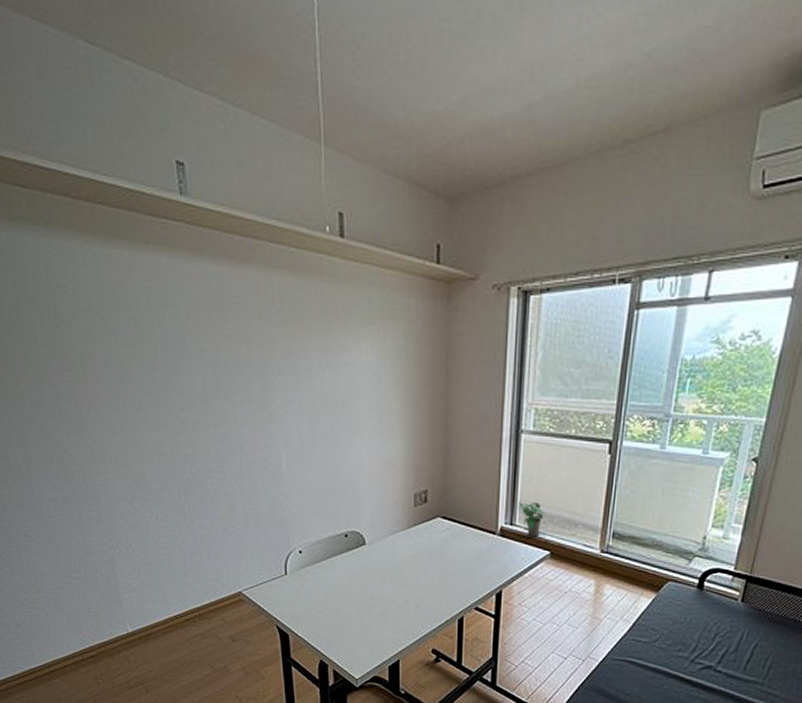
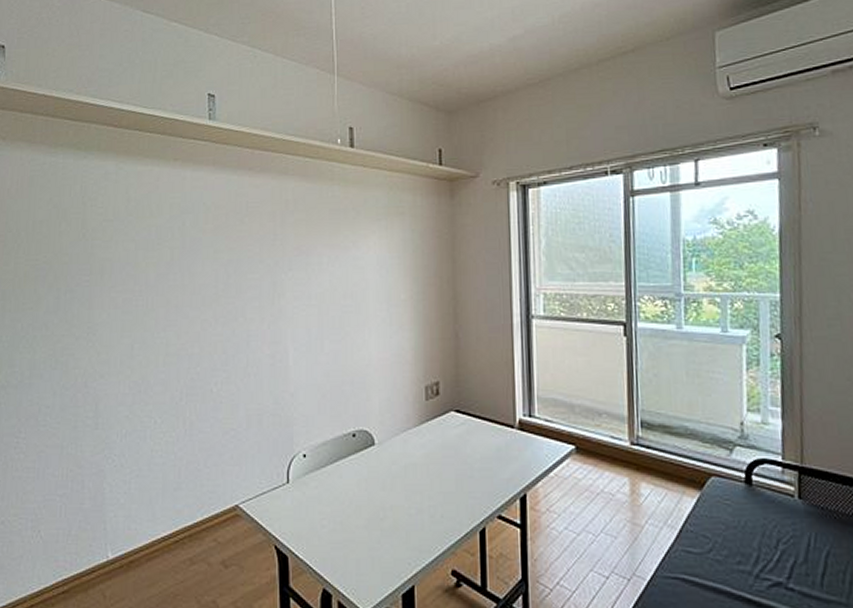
potted plant: present [517,502,547,536] -> none [535,391,568,428]

